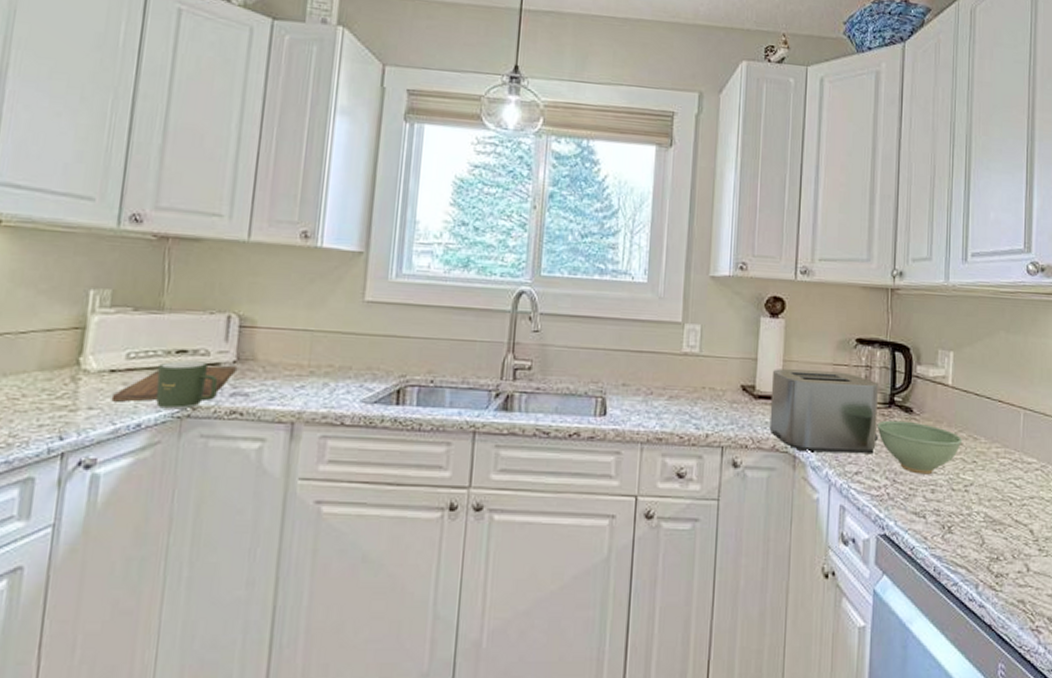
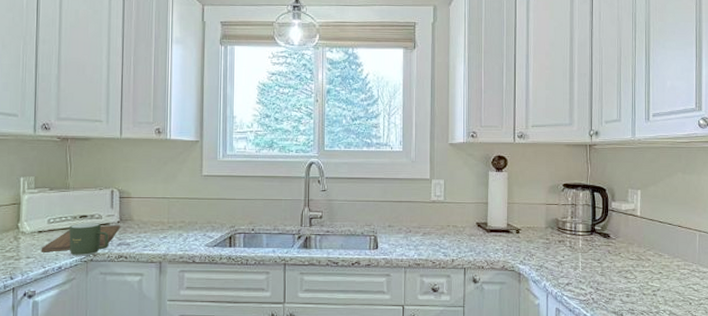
toaster: present [769,369,879,455] -> none [499,209,583,270]
bowl: present [877,420,963,475] -> none [582,244,650,284]

